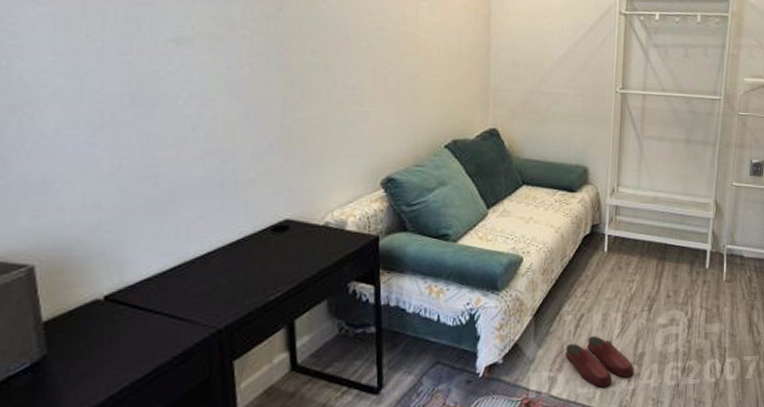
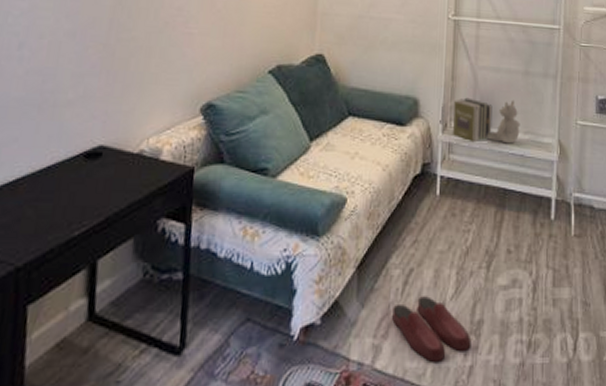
books: none [620,165,656,205] -> present [453,97,493,143]
stuffed animal: none [650,165,681,205] -> present [486,100,520,144]

